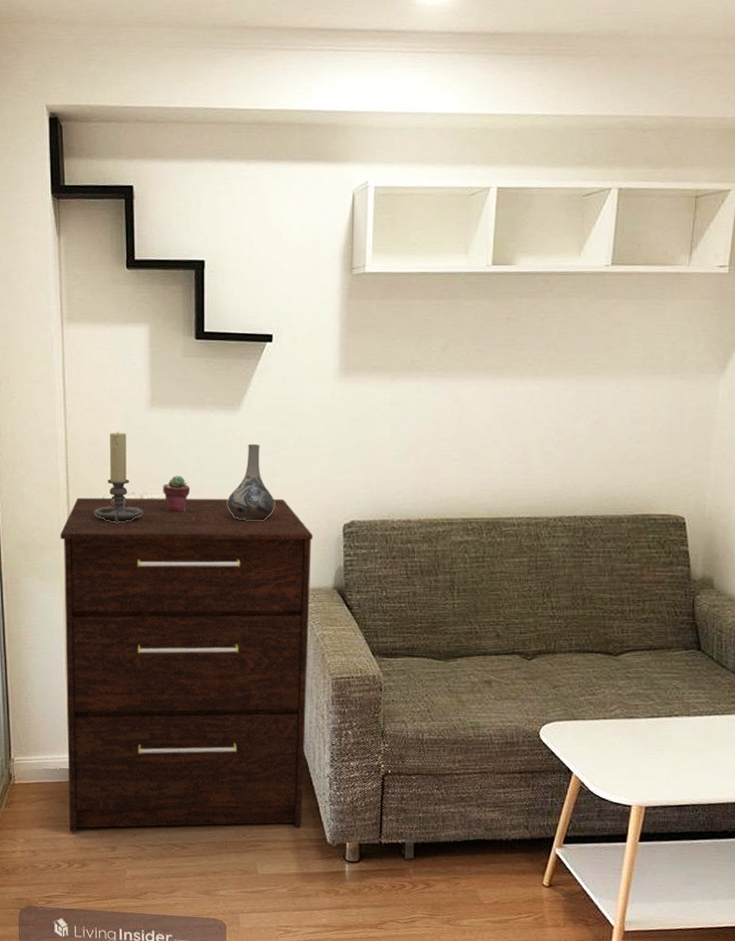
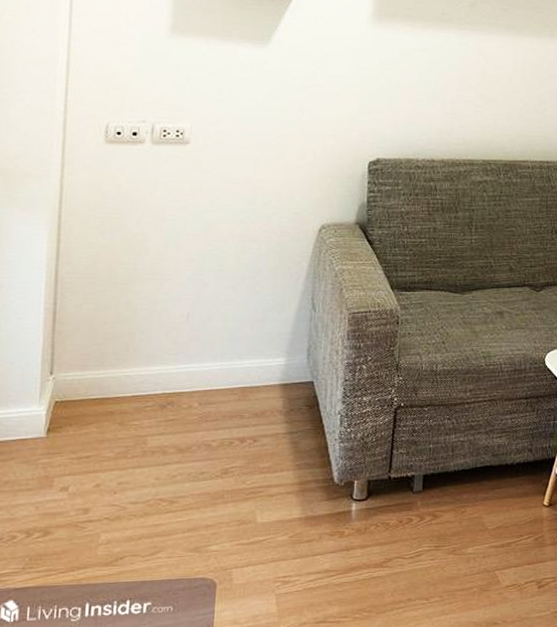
dresser: present [60,497,313,832] -> none [32,123,337,496]
candle holder: present [95,432,142,524] -> none [96,57,153,152]
potted succulent: present [163,475,191,512] -> none [178,105,210,143]
decorative vase: present [228,443,275,520] -> none [249,78,301,154]

